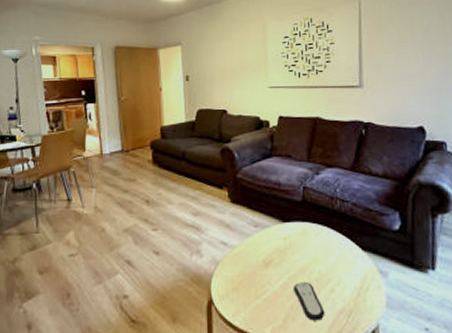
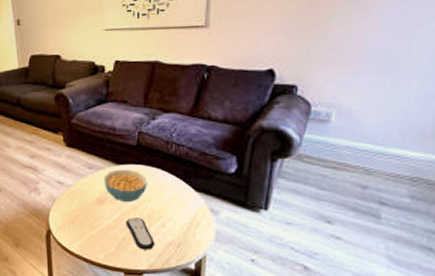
cereal bowl: none [270,227,314,264] -> present [104,169,147,202]

